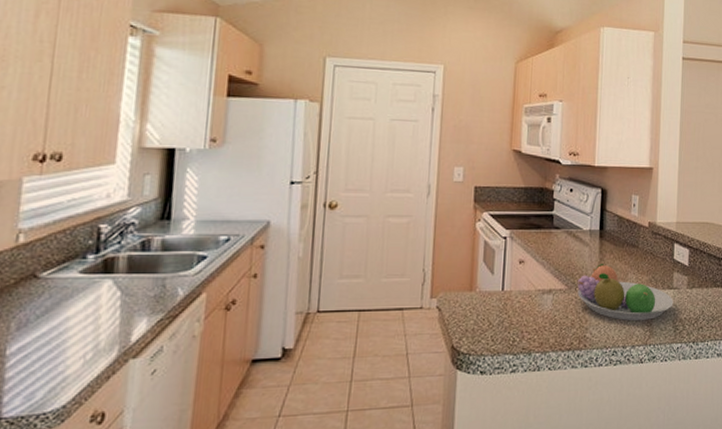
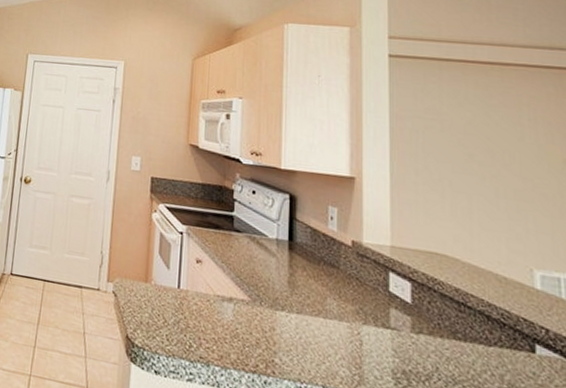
fruit bowl: present [577,264,674,321] -> none [262,280,392,362]

